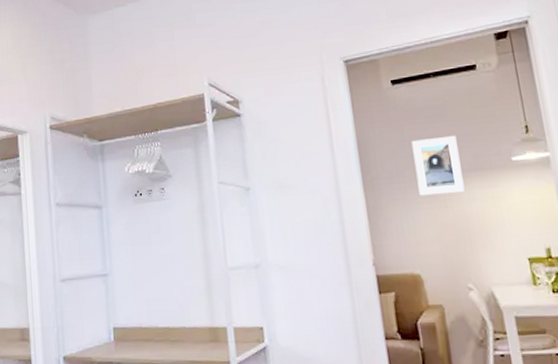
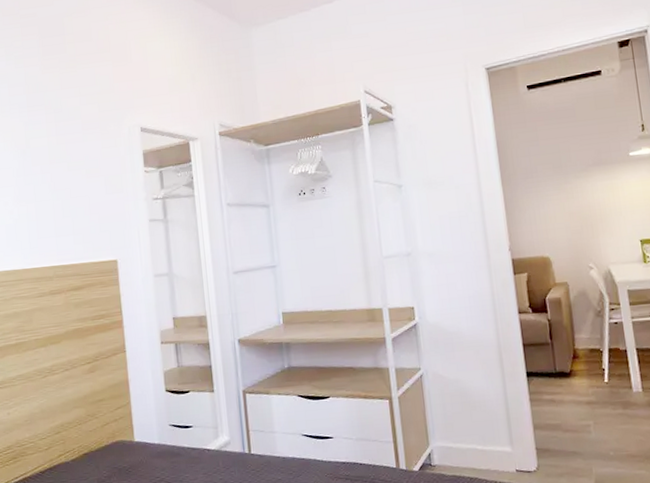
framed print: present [411,135,465,196] -> none [544,134,589,189]

